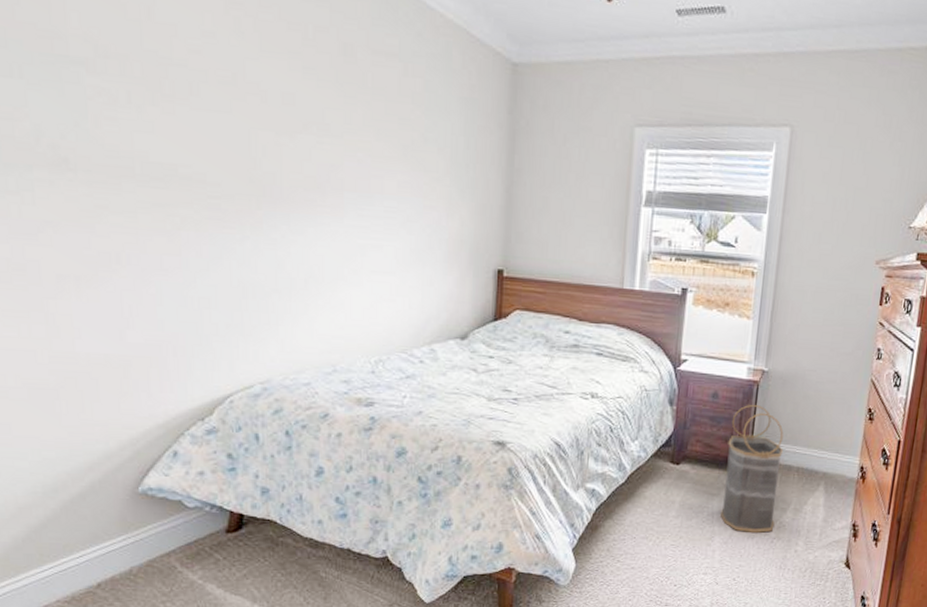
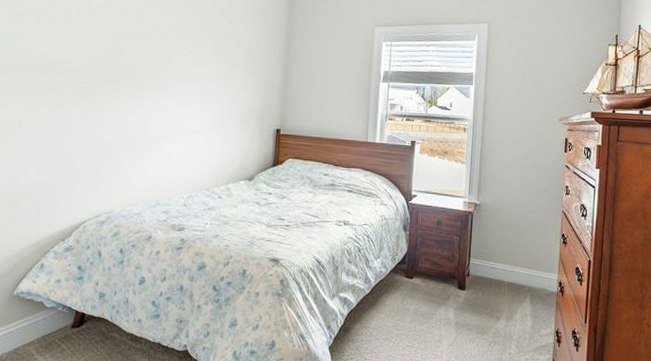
basket: present [721,404,784,533] -> none [447,230,495,337]

